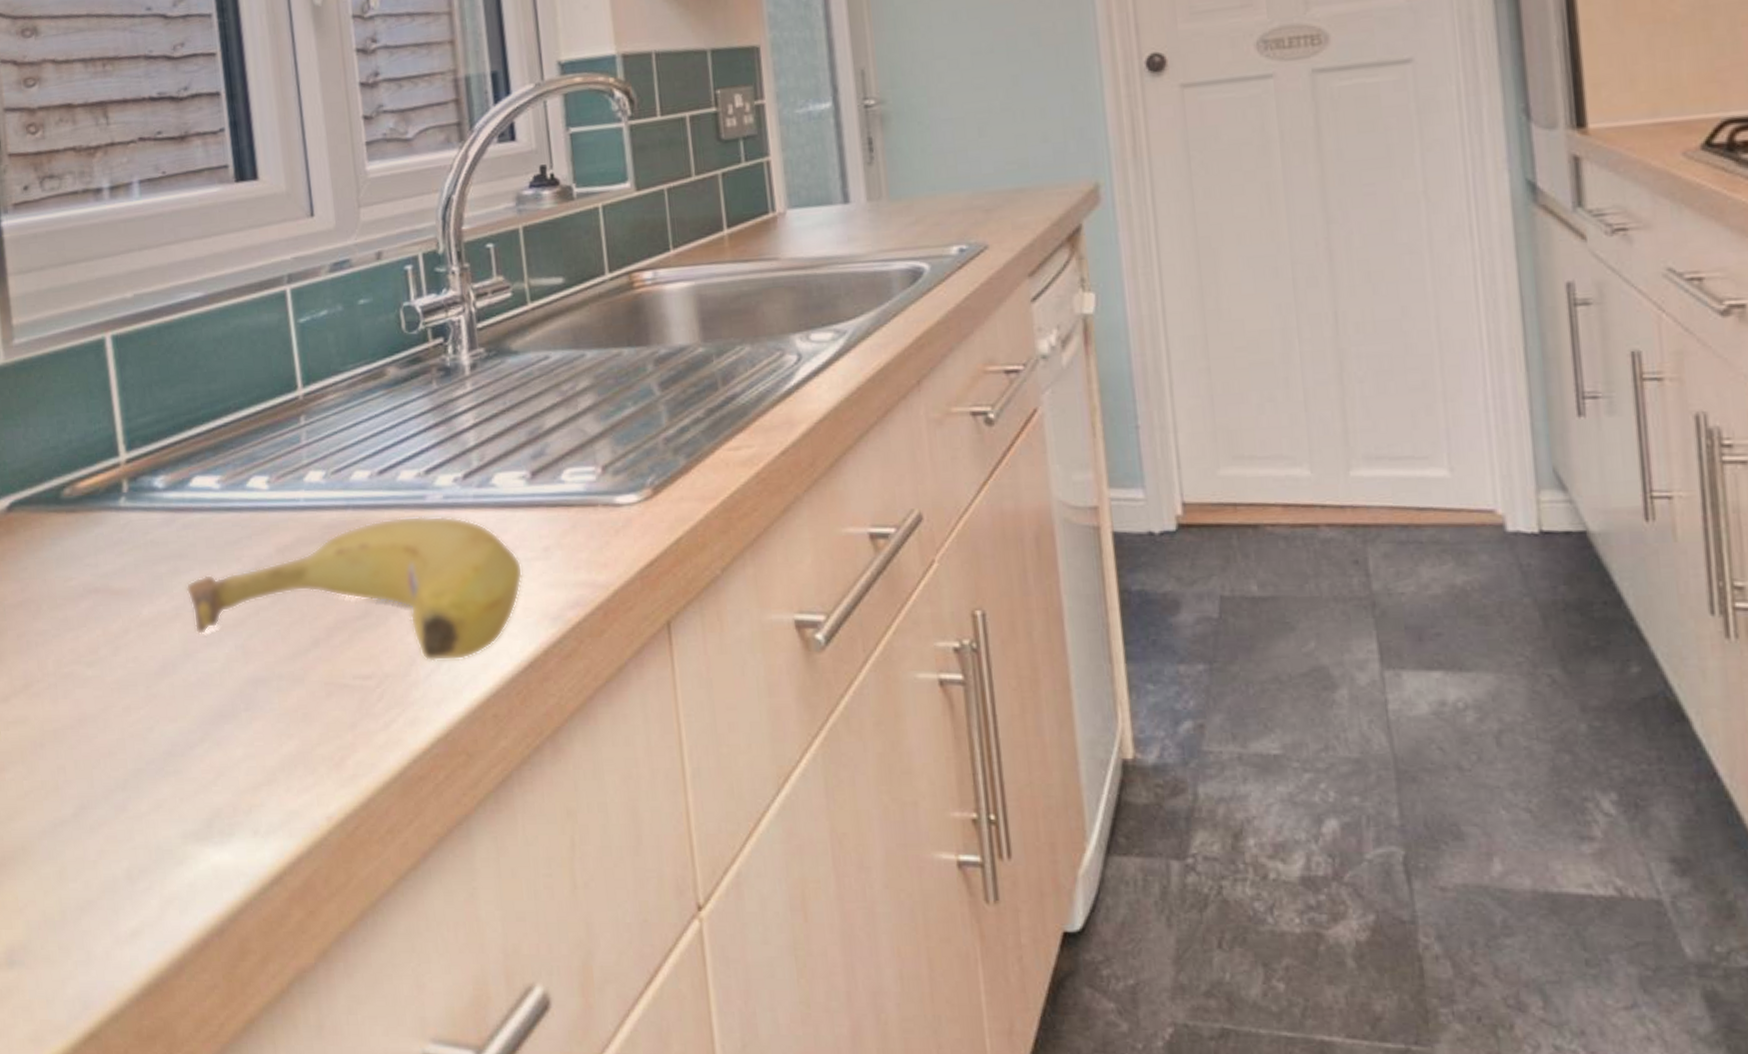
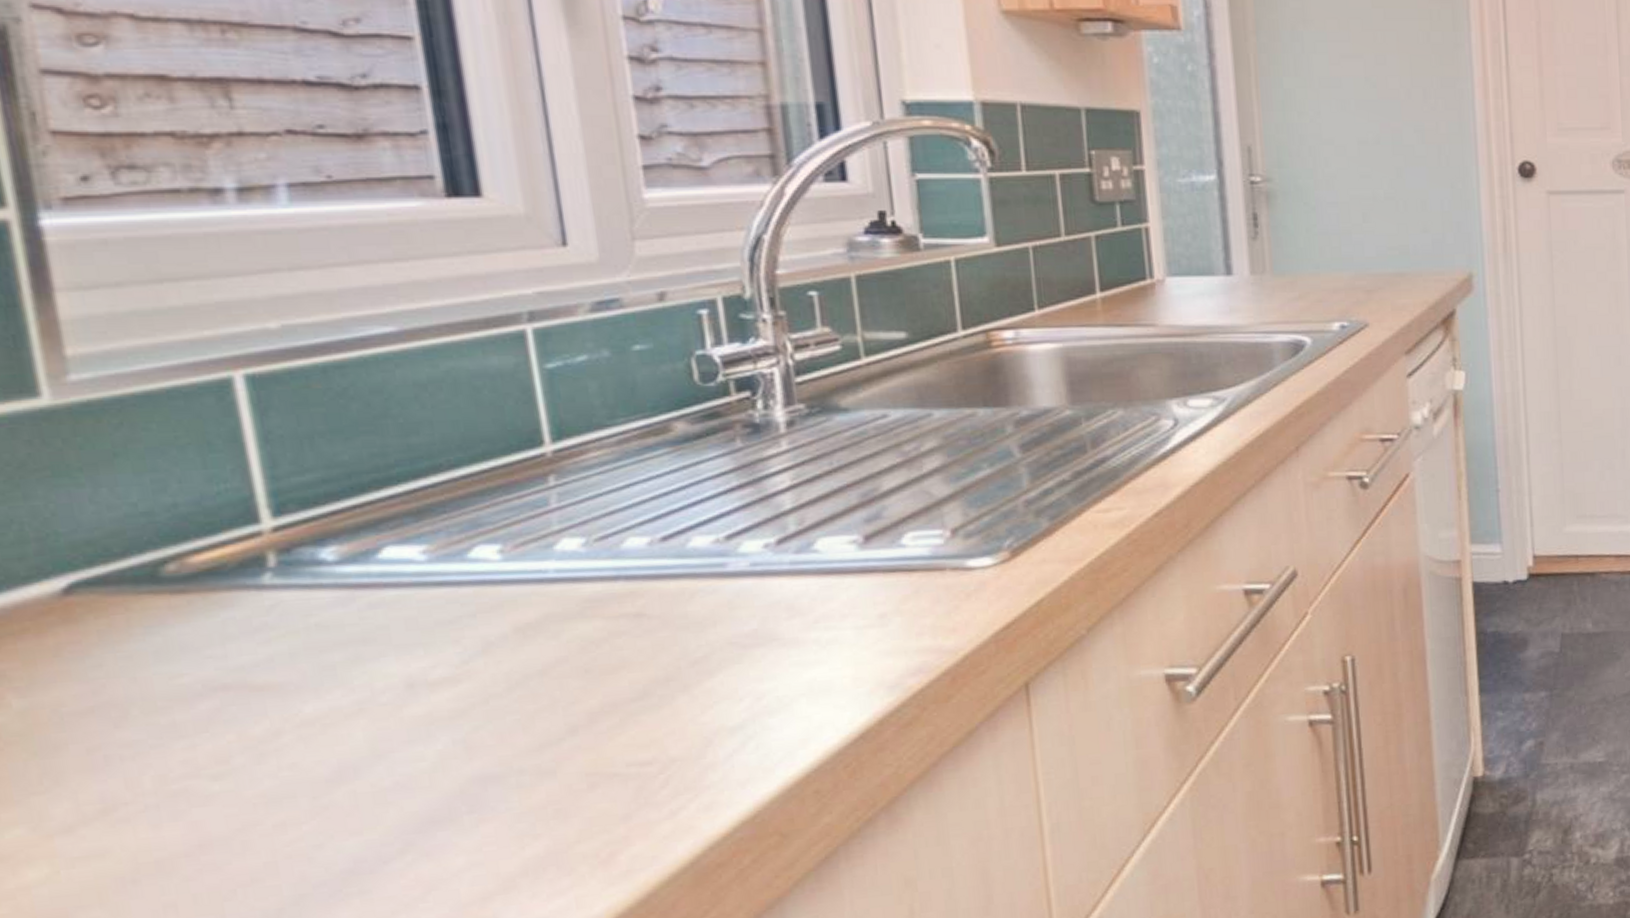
fruit: present [186,515,523,662] -> none [374,584,853,741]

